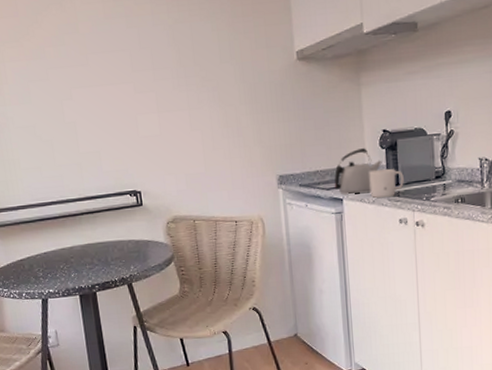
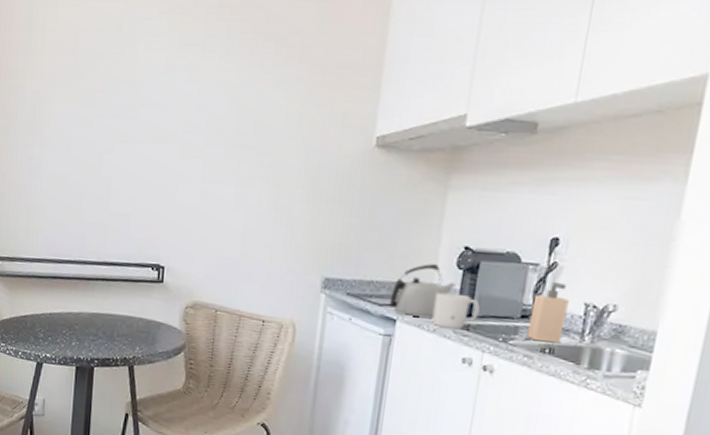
soap dispenser: none [442,145,468,195] -> present [527,281,569,344]

